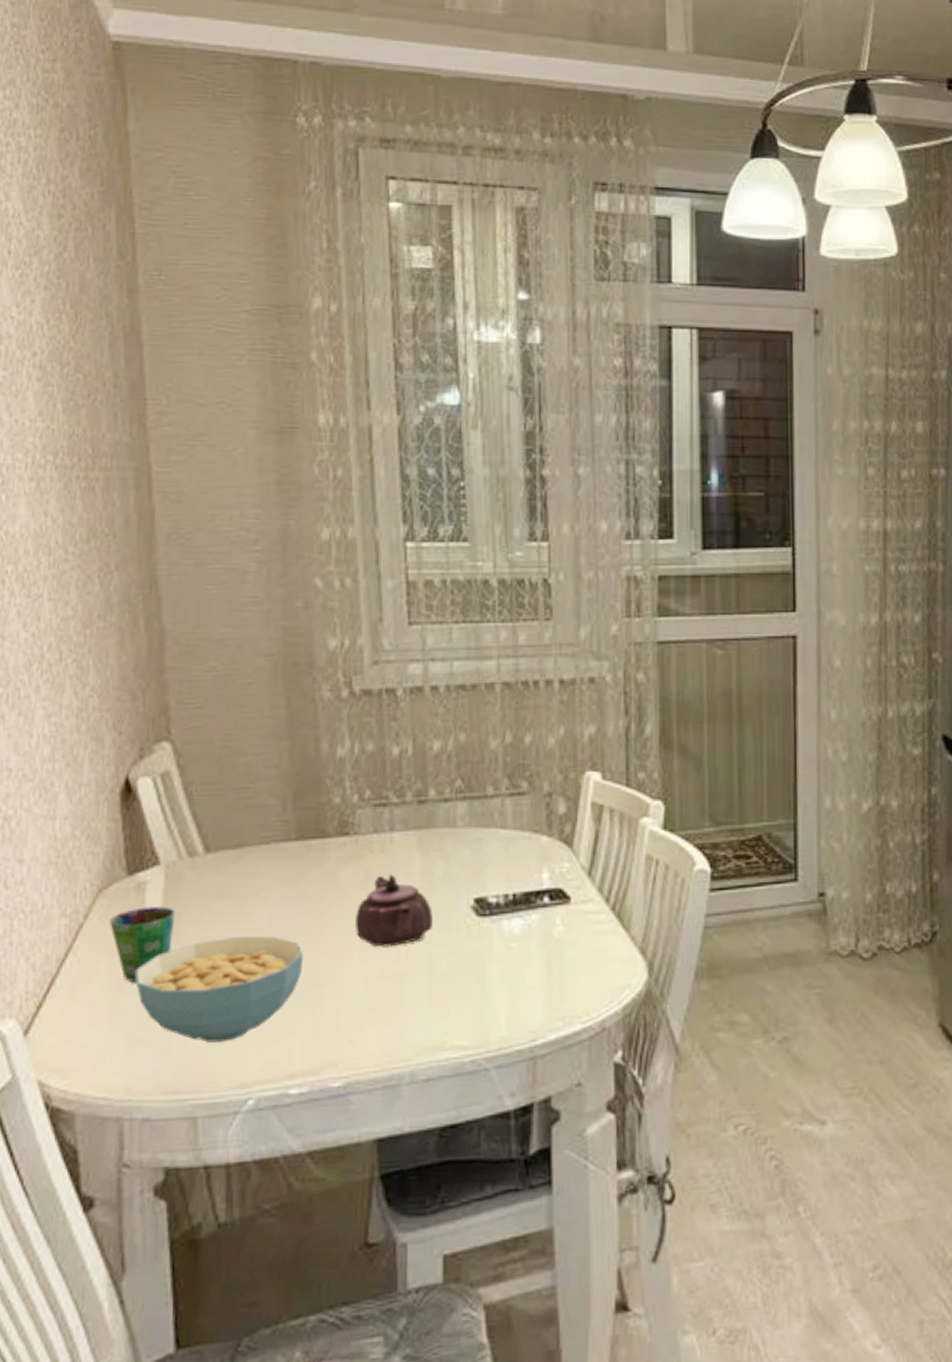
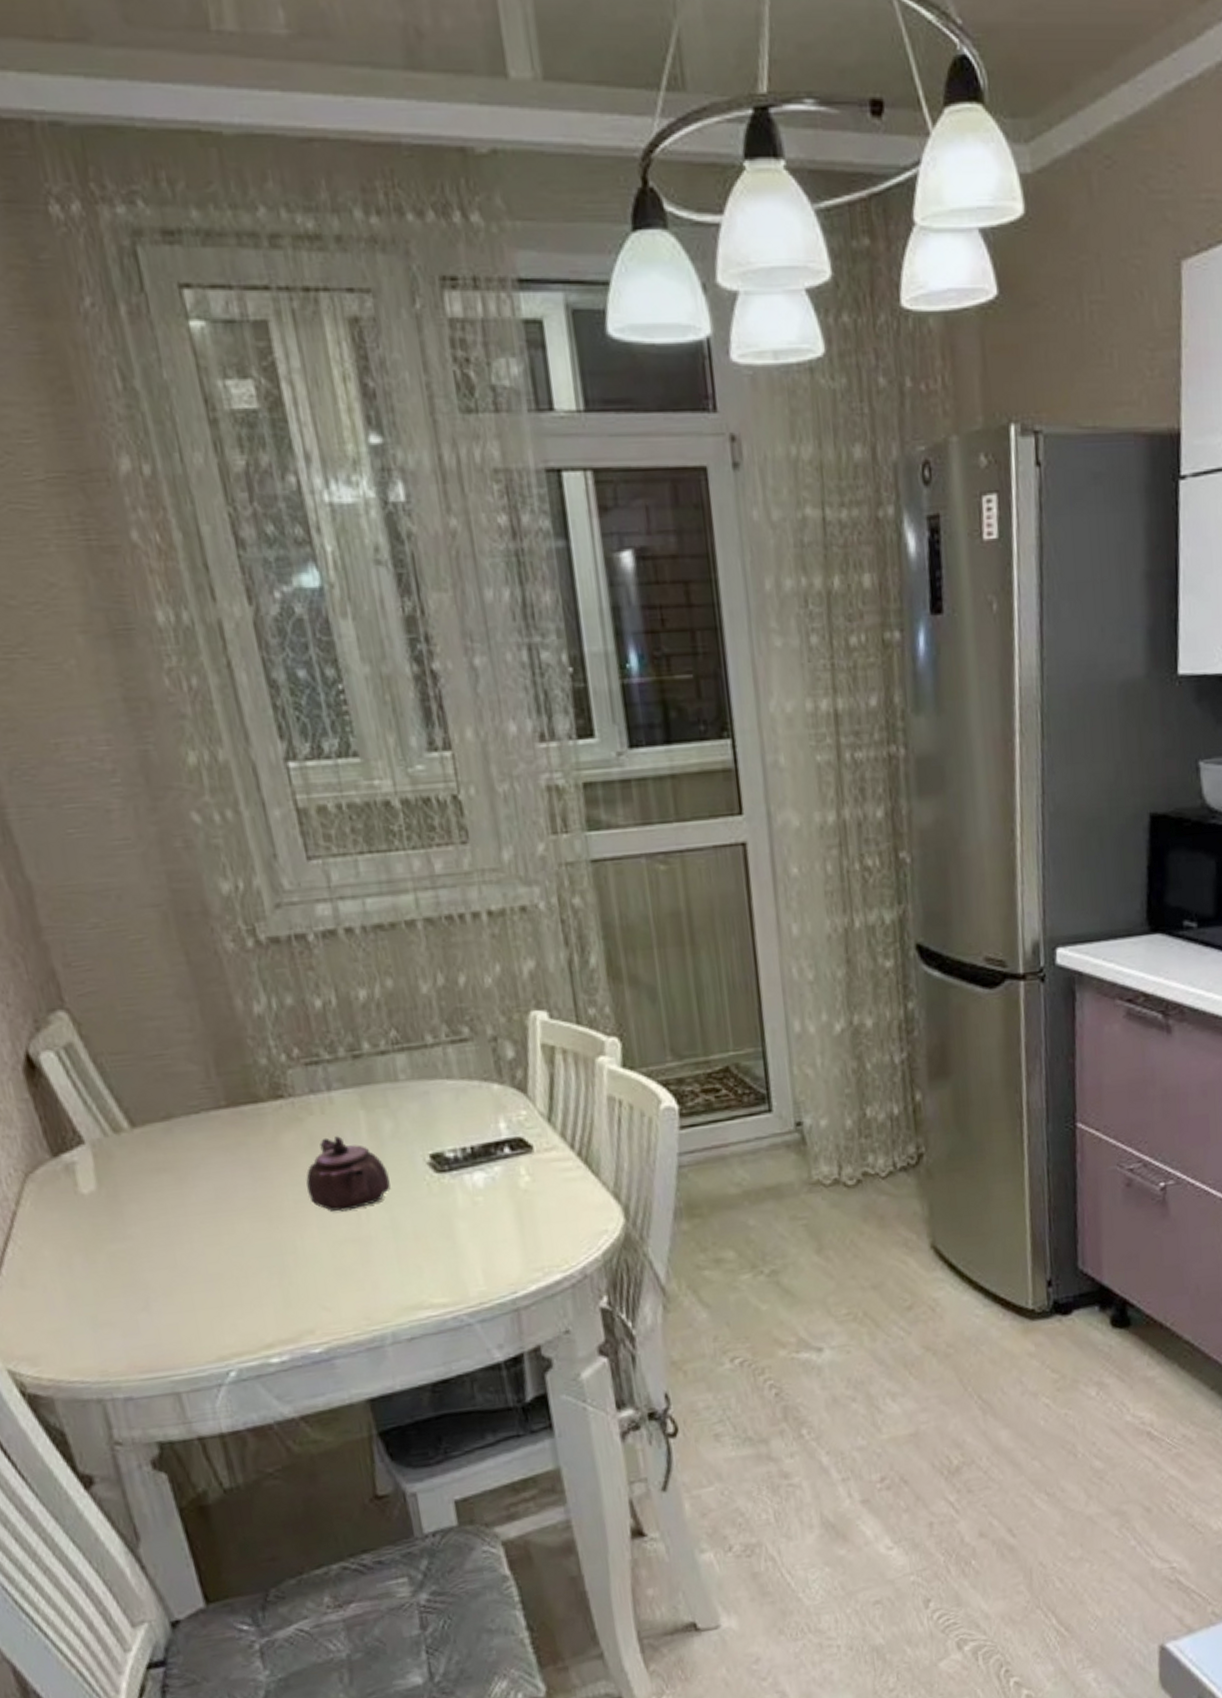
cup: present [108,906,175,983] -> none [42,1186,117,1267]
cereal bowl: present [134,936,304,1043] -> none [82,1208,261,1320]

